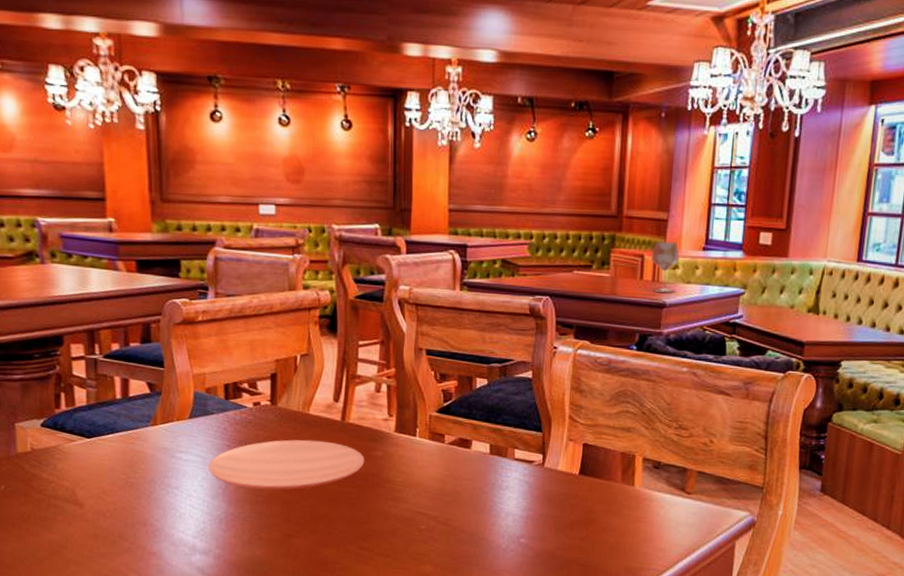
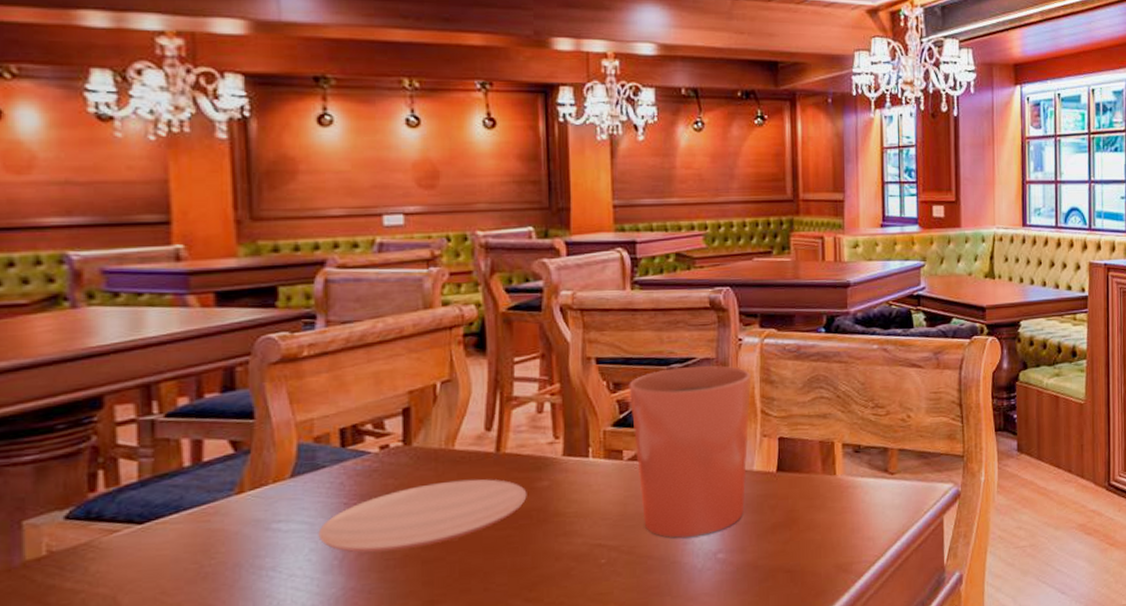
cup: none [453,367,563,521] -> present [629,365,752,538]
wine glass: present [651,241,679,293] -> none [832,221,859,272]

